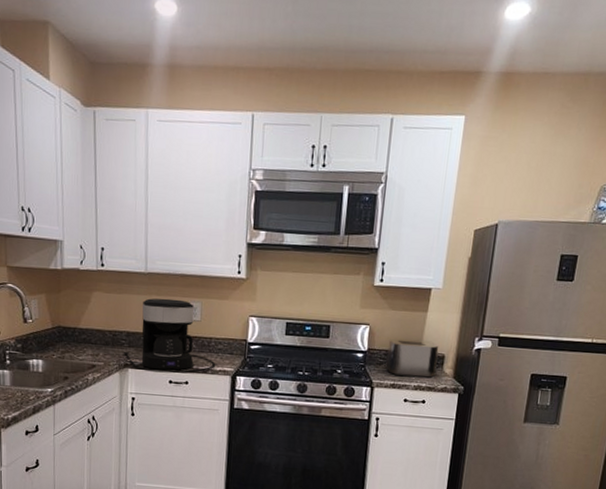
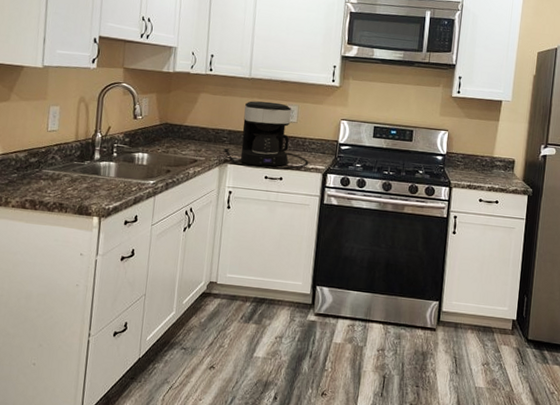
toaster: present [385,339,439,378] -> none [462,144,510,180]

